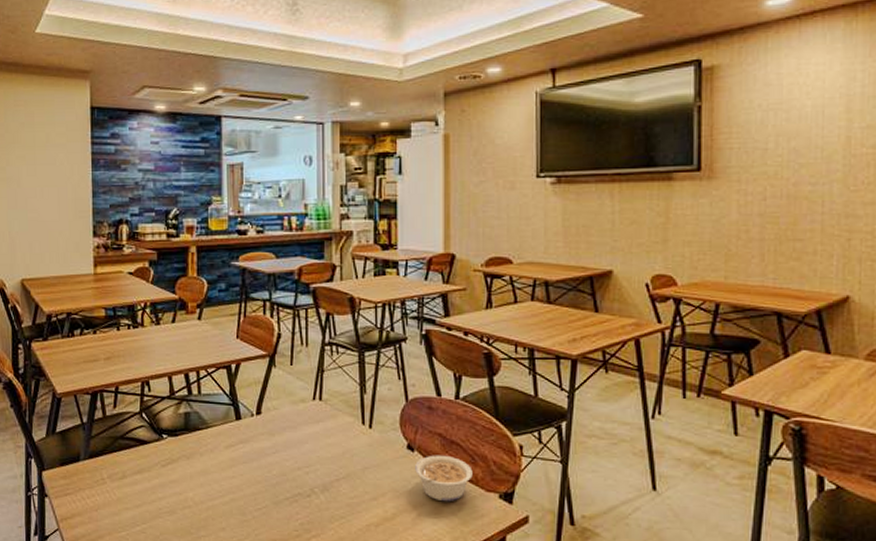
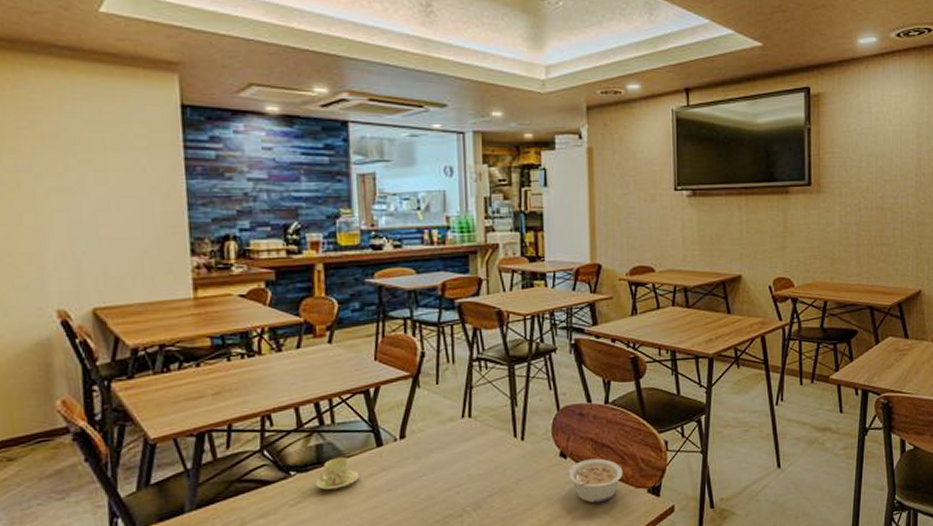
cup and saucer: none [182,426,220,455] -> present [315,457,359,490]

